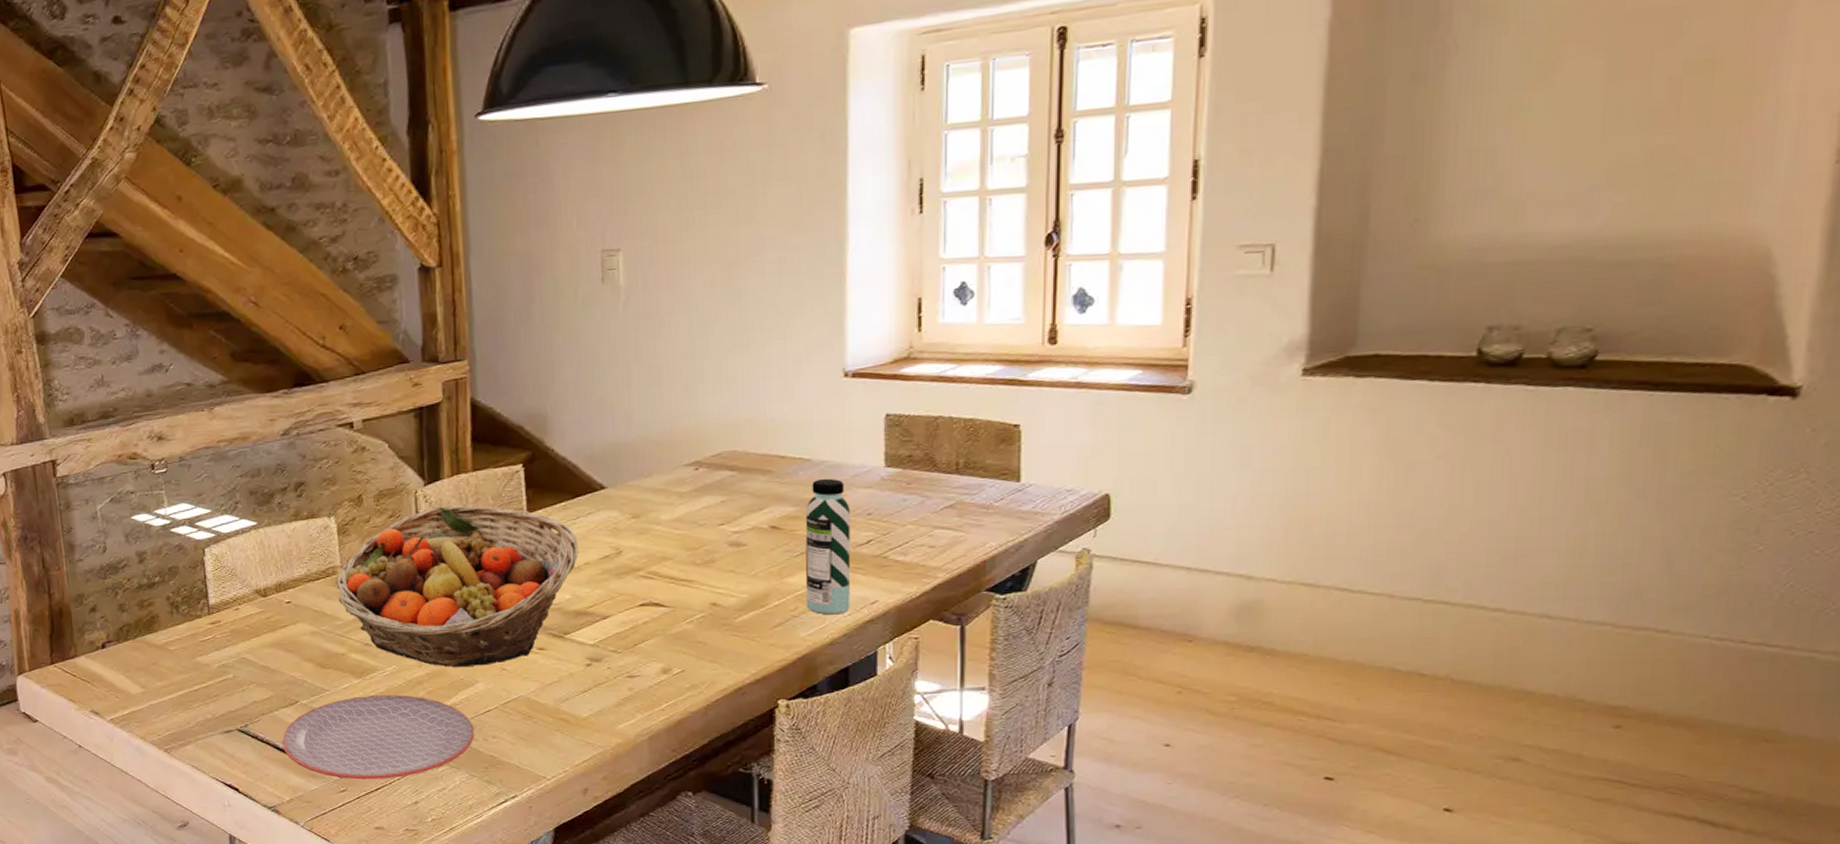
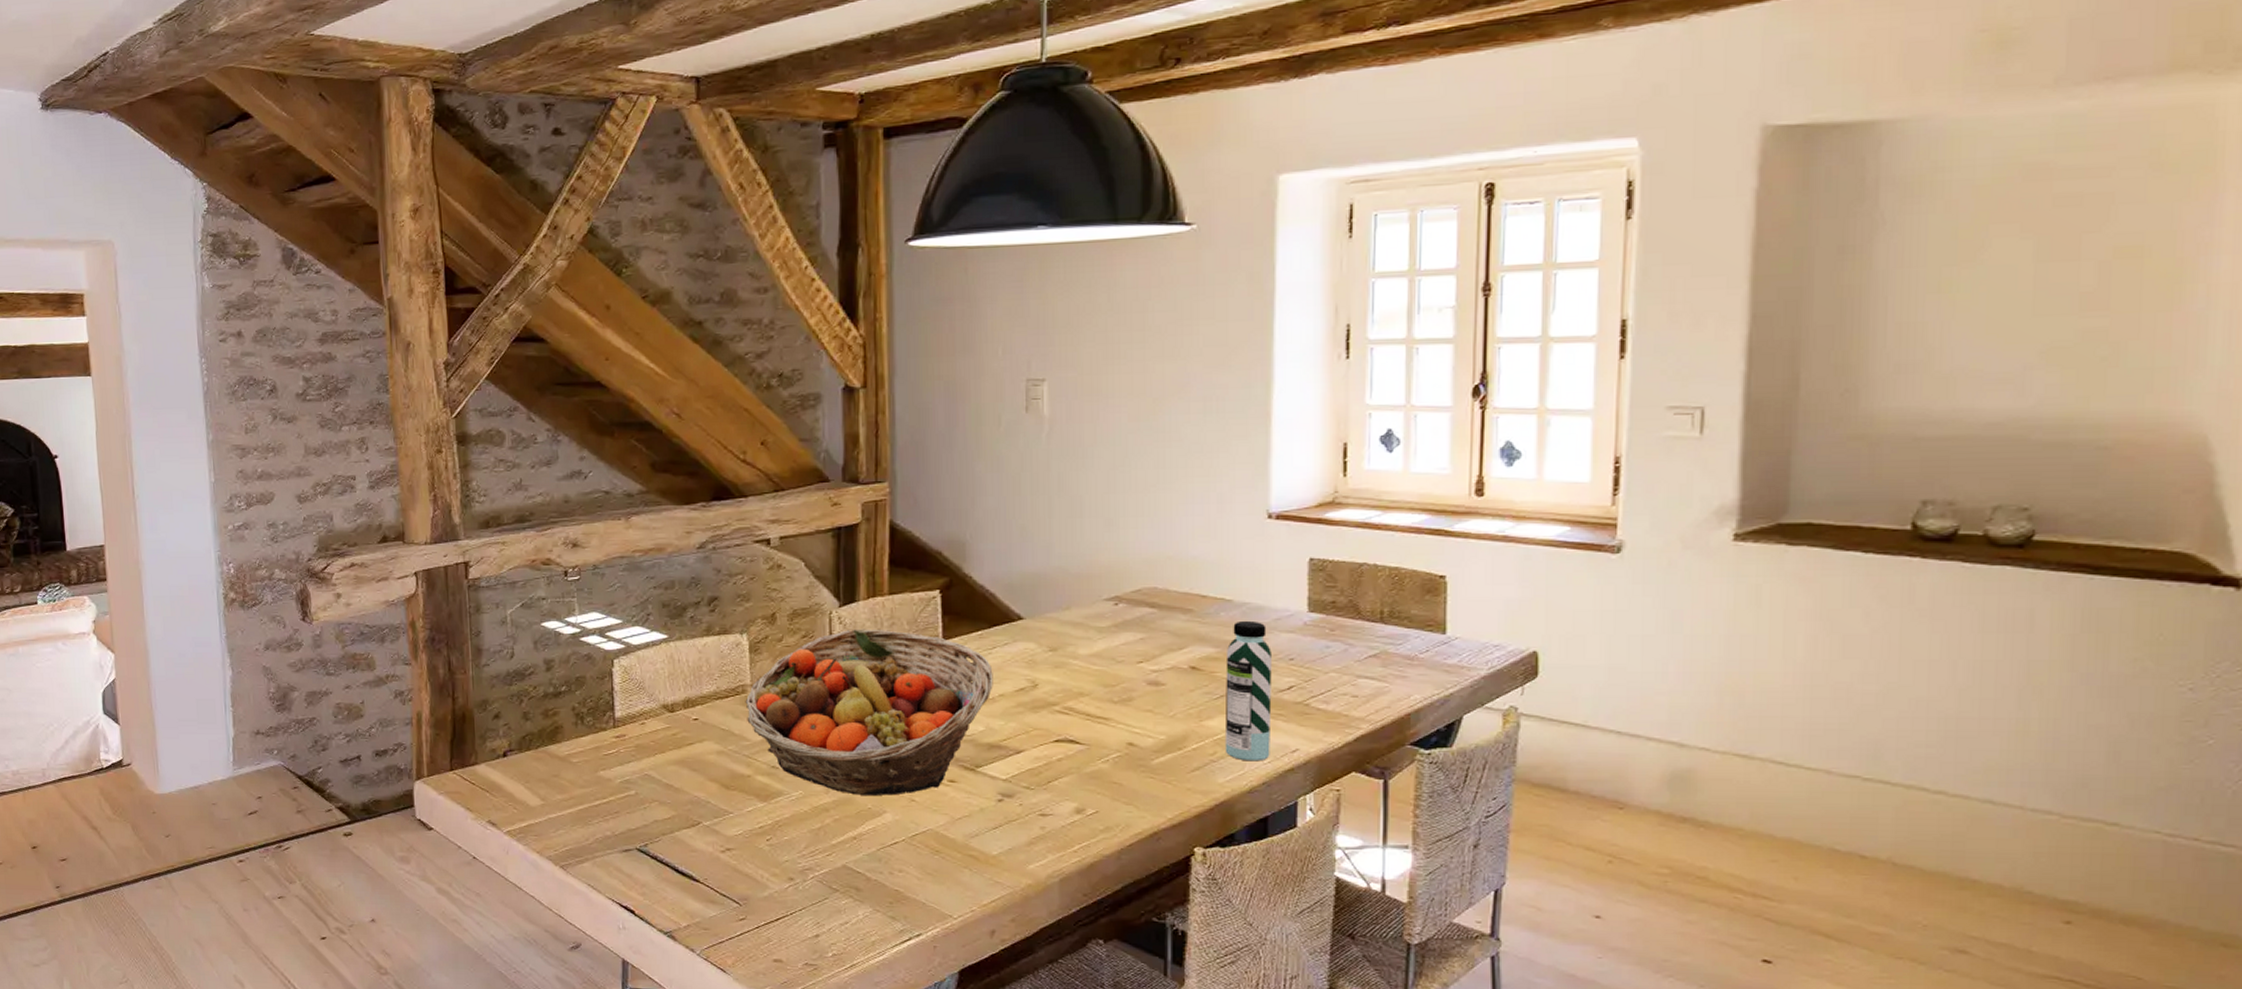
plate: present [282,695,474,780] -> none [682,820,880,909]

